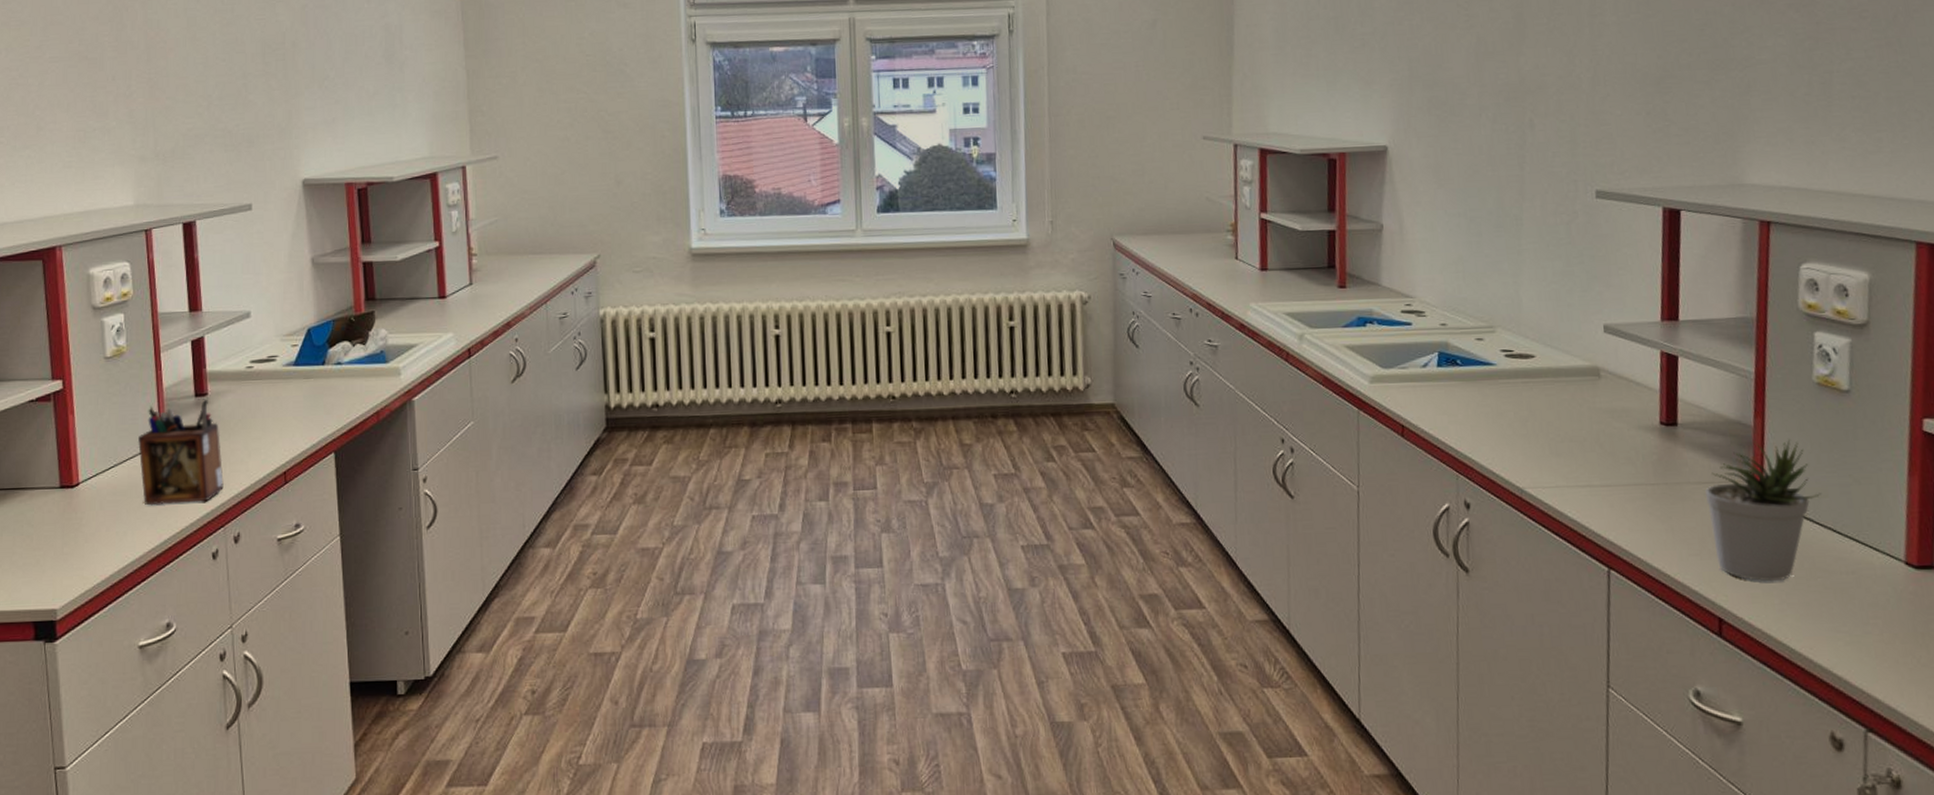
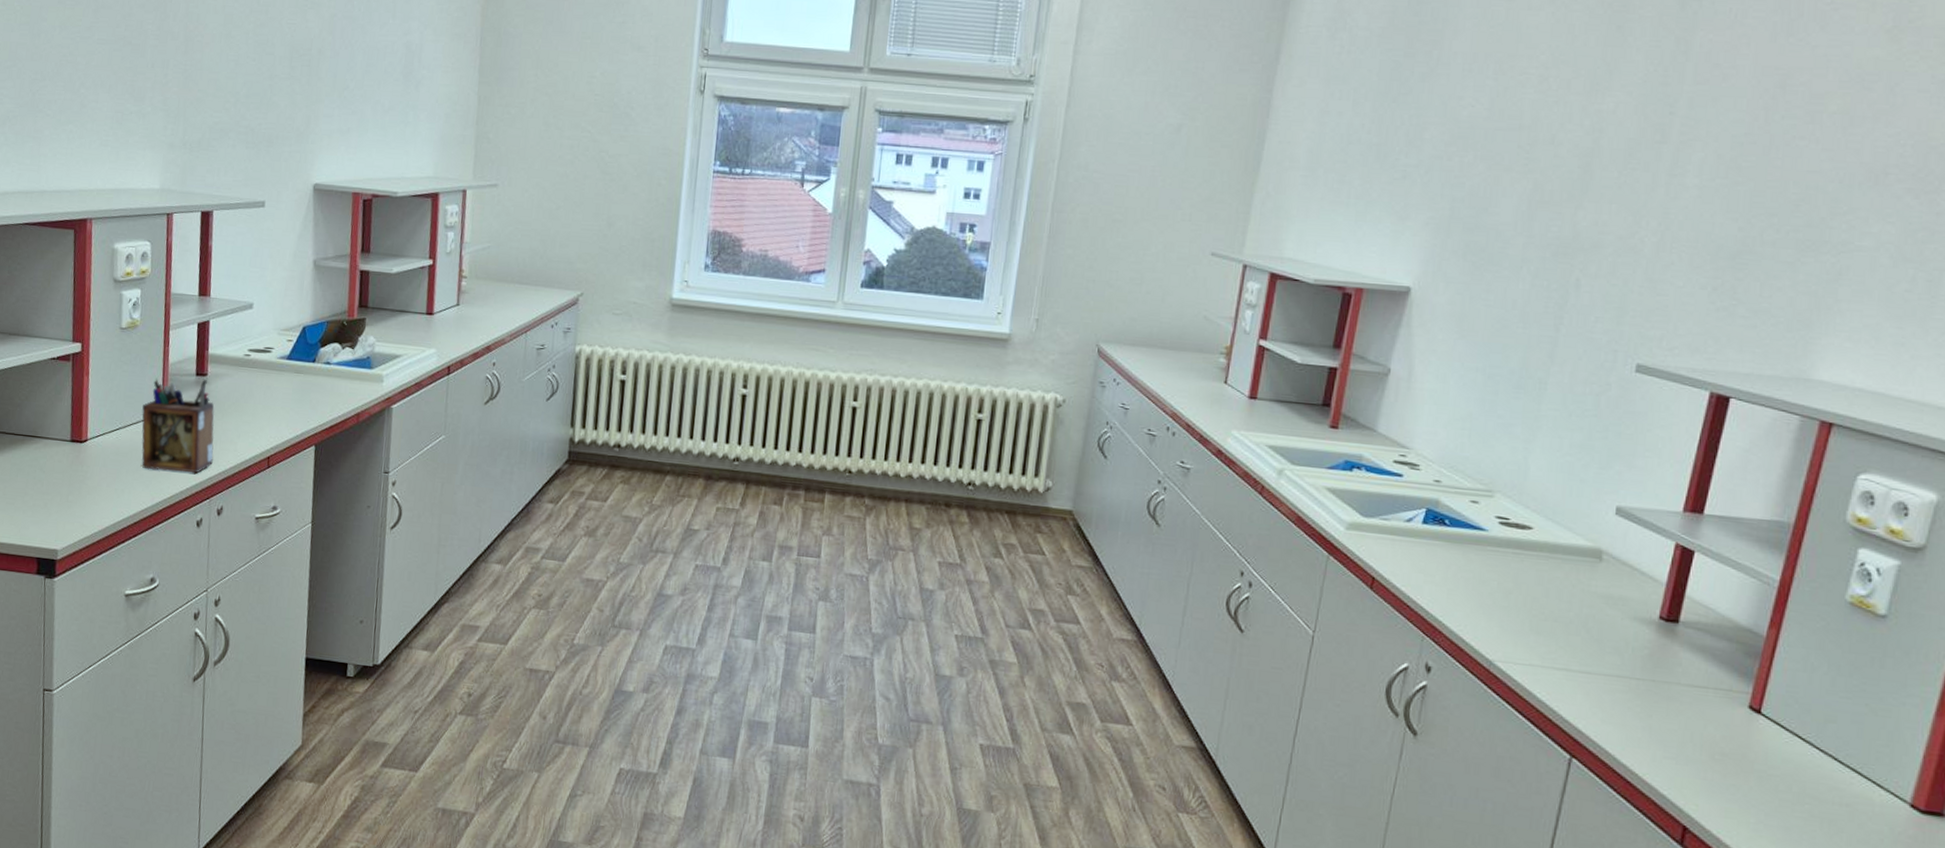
potted plant: present [1705,439,1821,582] -> none [1694,652,1829,800]

